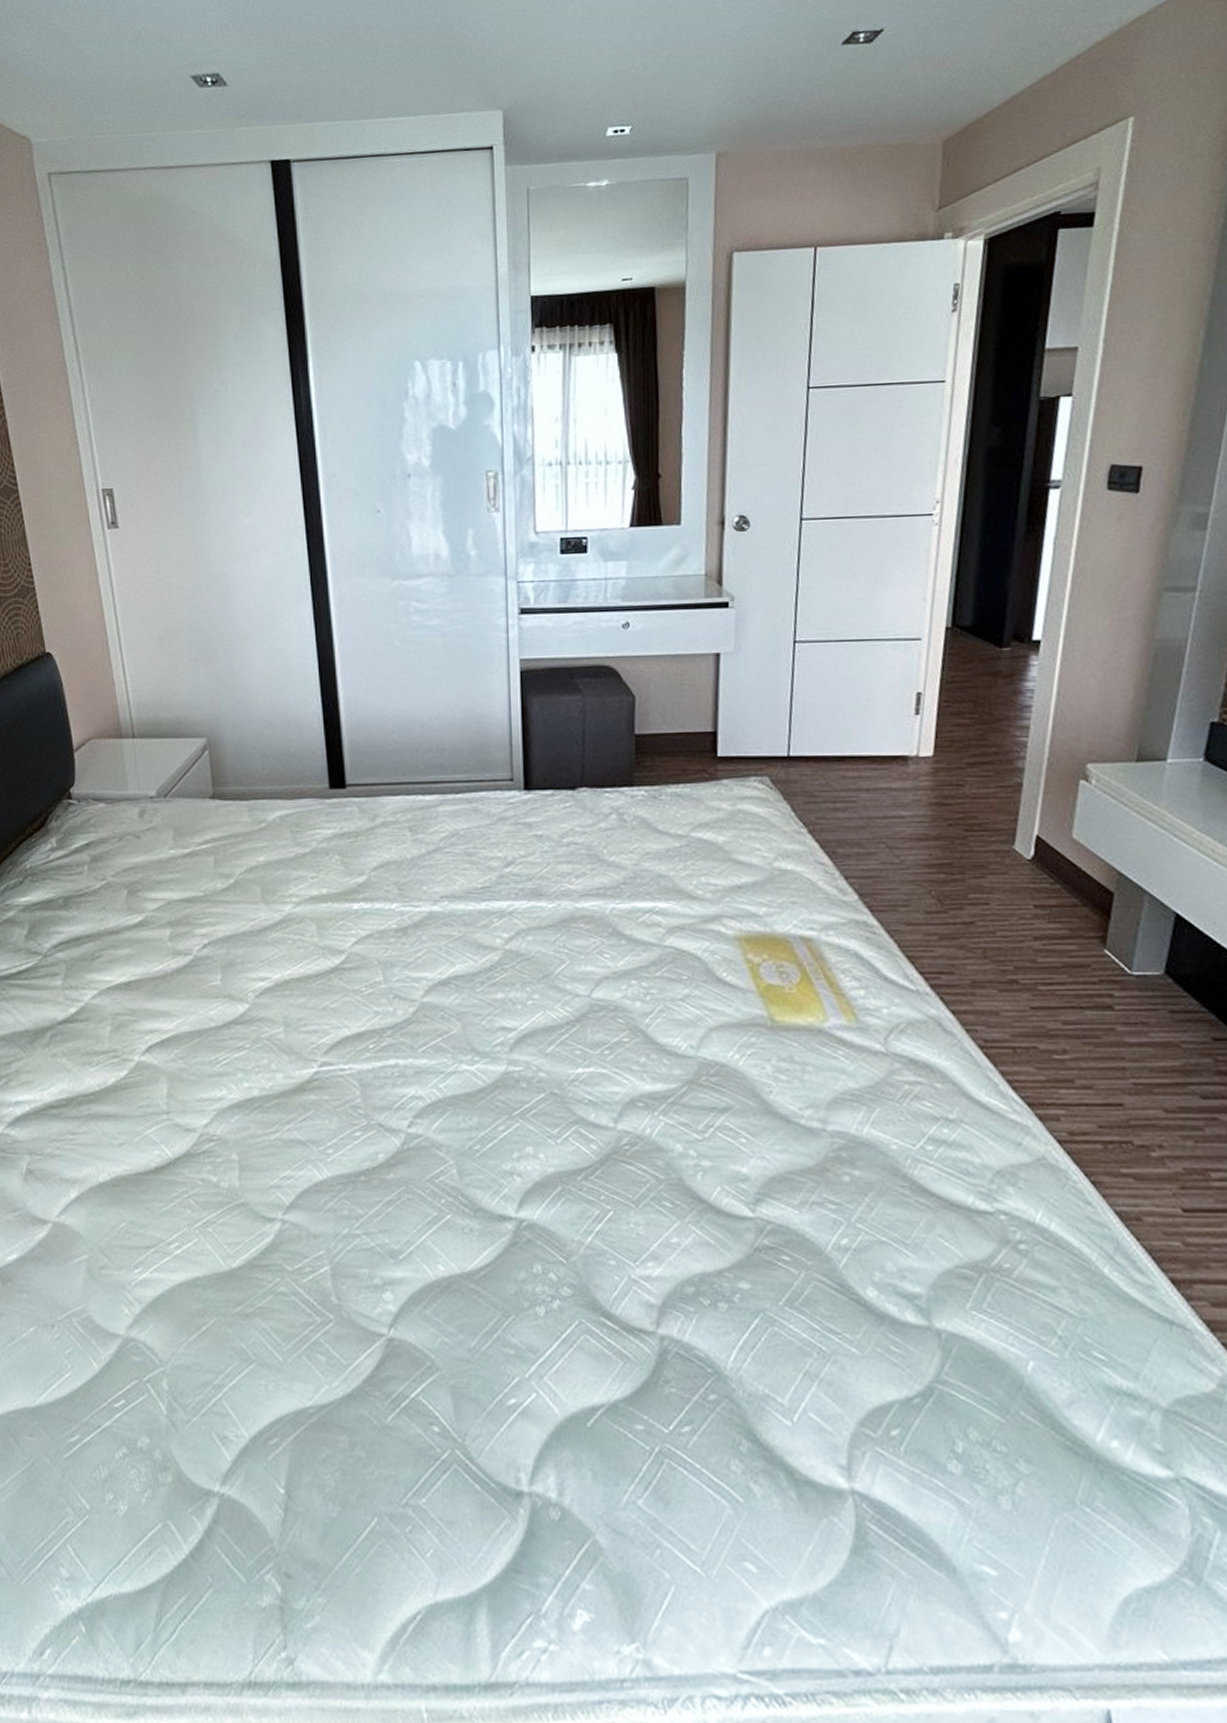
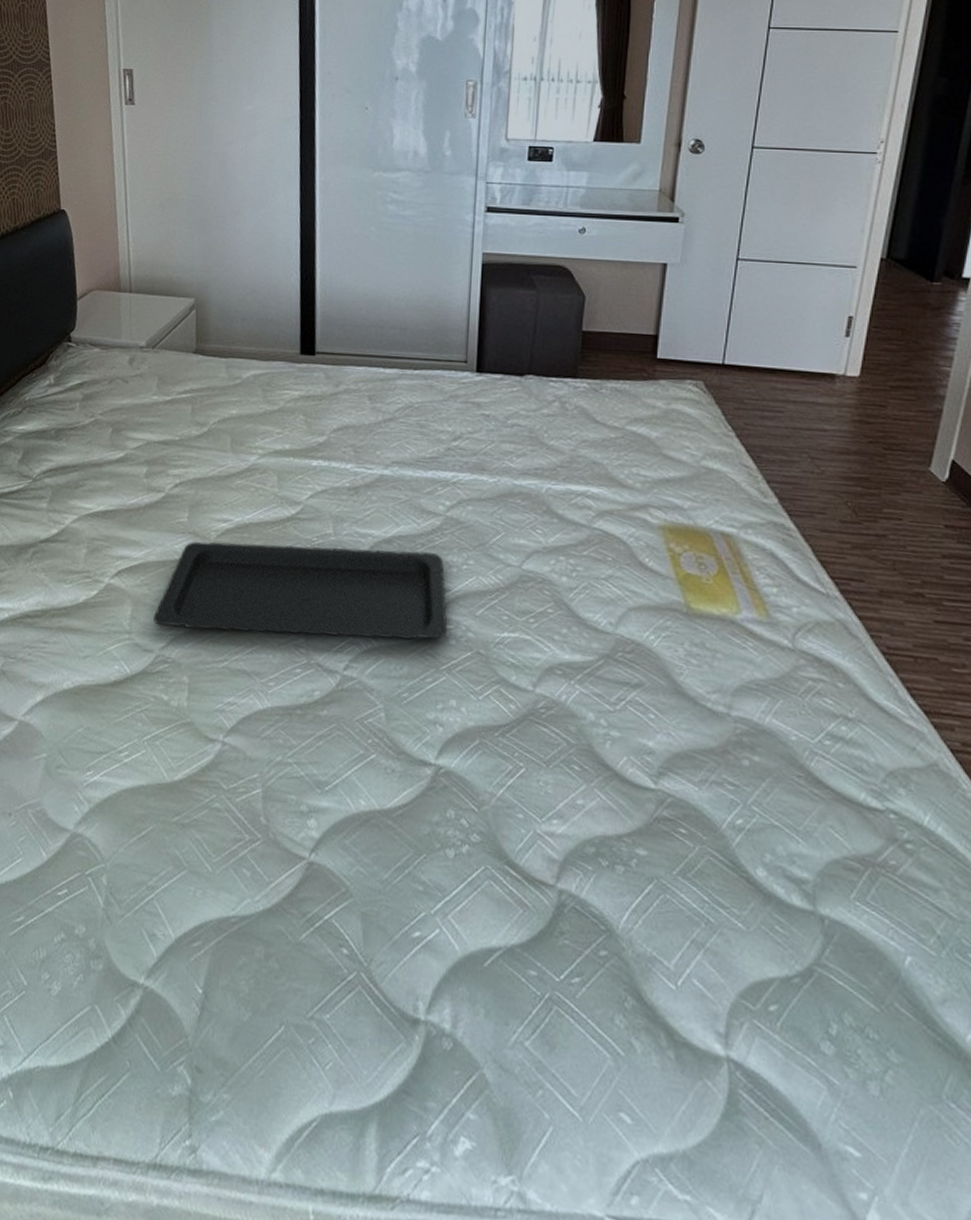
serving tray: none [193,990,517,1102] -> present [154,541,448,640]

